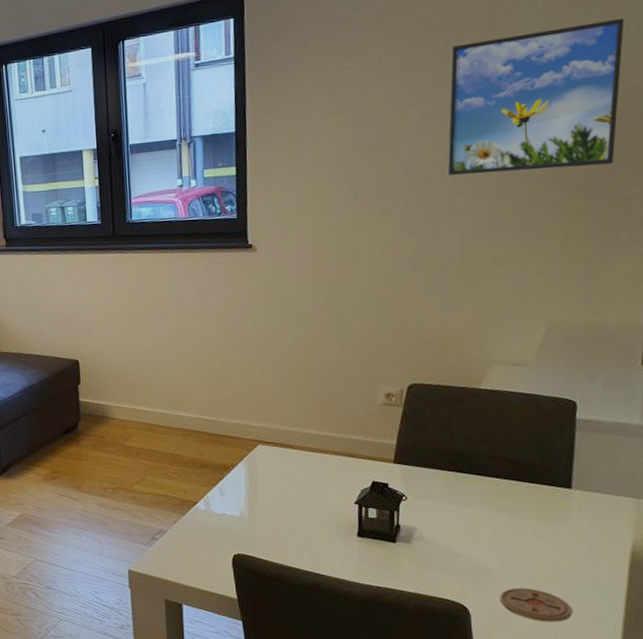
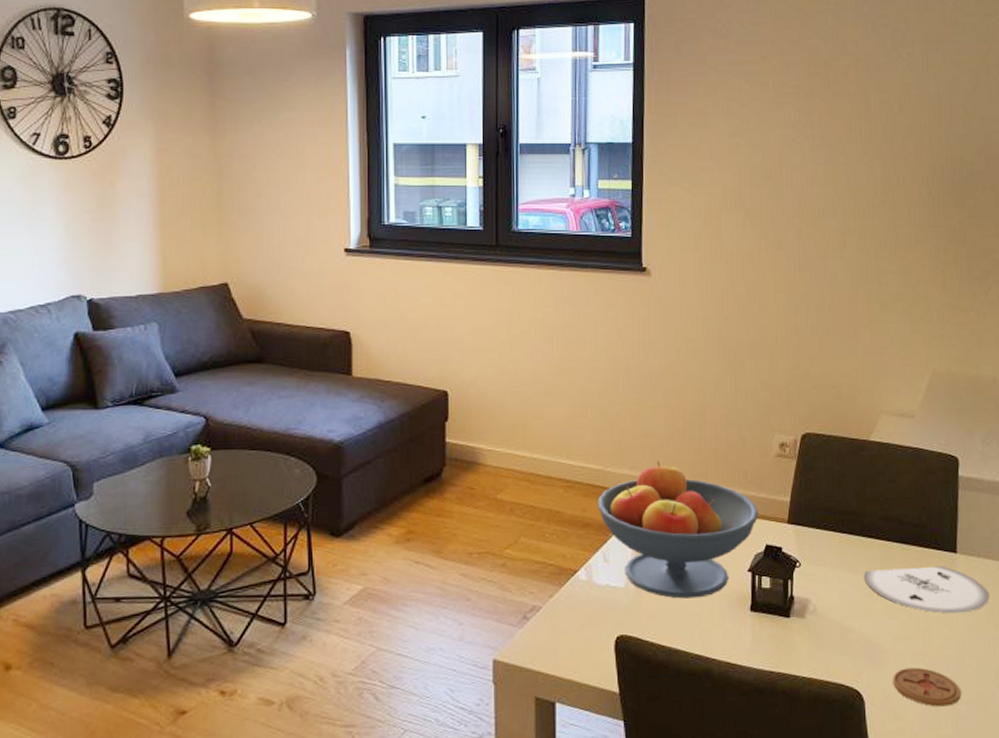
fruit bowl: none [213,412,365,526] -> present [597,461,758,599]
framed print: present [447,18,625,176] -> none [837,76,987,215]
plate: none [472,501,606,542] -> present [864,567,989,614]

